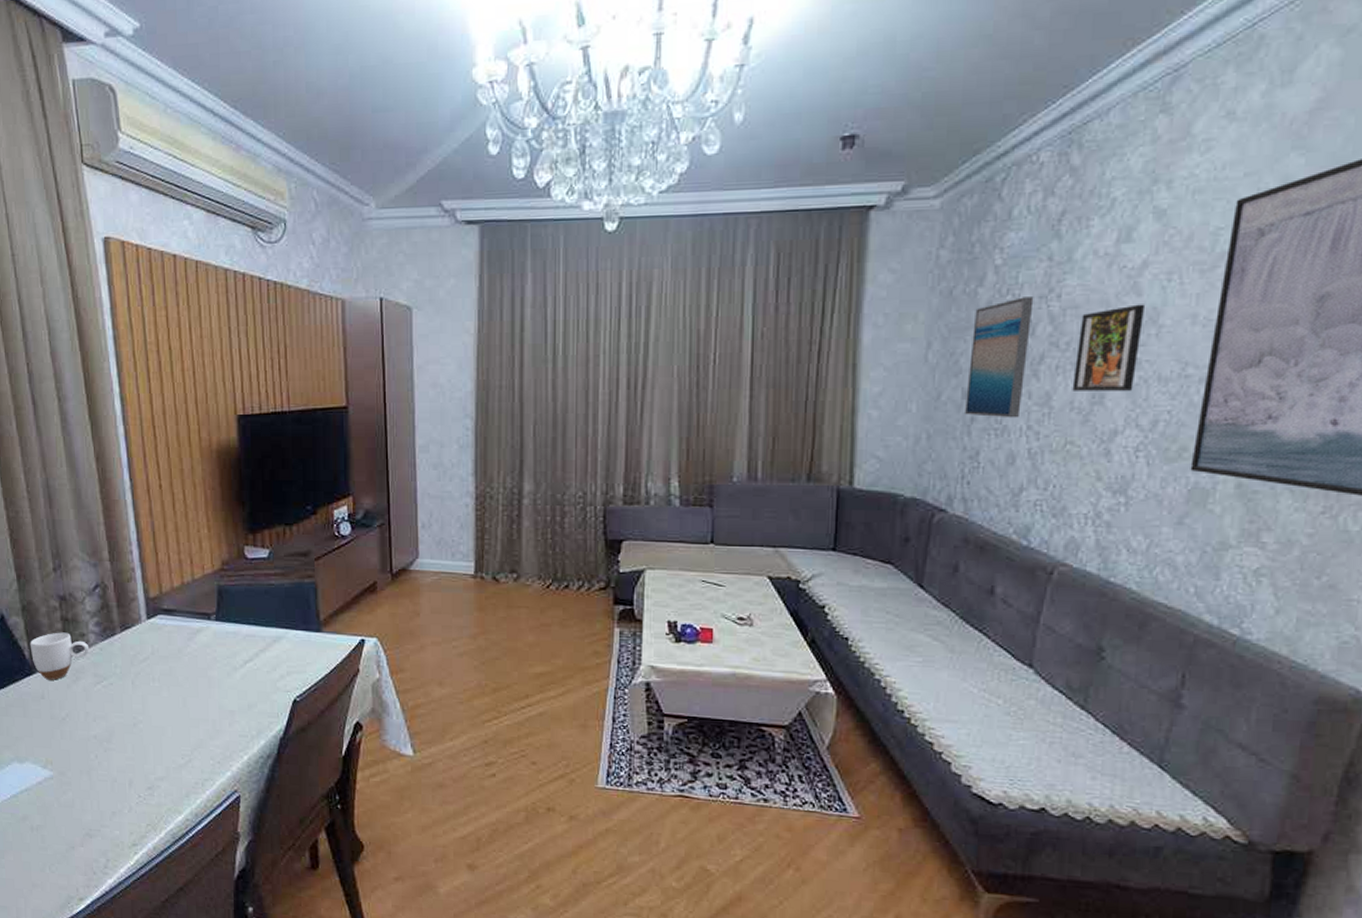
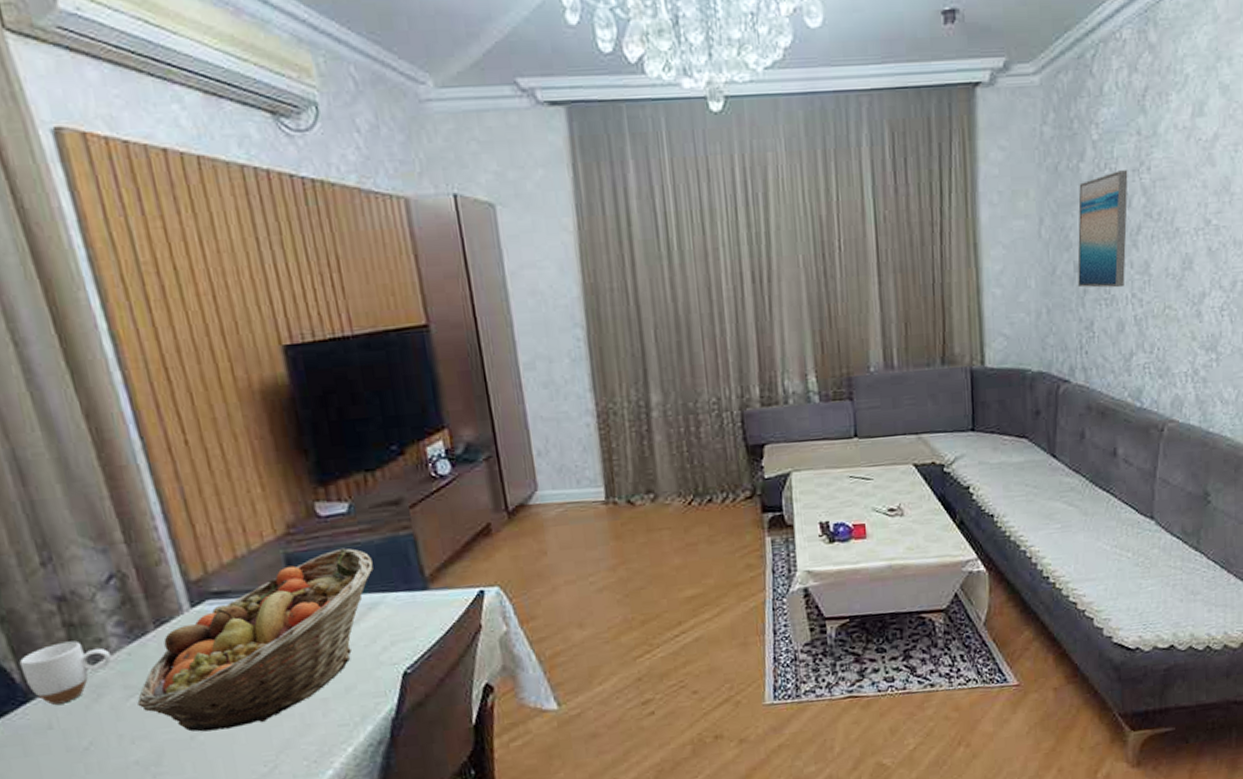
fruit basket: none [101,587,281,723] -> present [137,548,373,732]
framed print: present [1072,304,1146,391] -> none [1166,174,1220,258]

